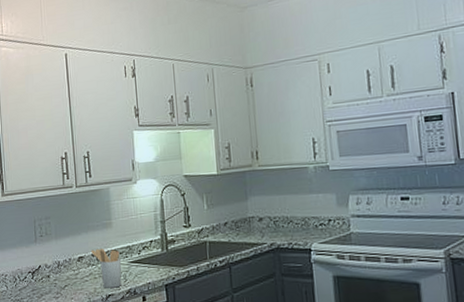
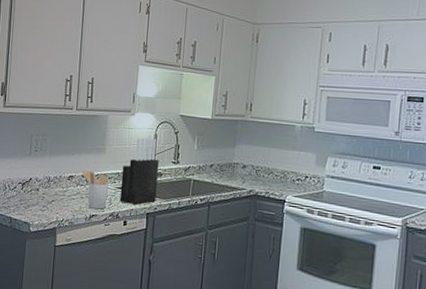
knife block: none [132,204,173,278] -> present [119,138,159,205]

